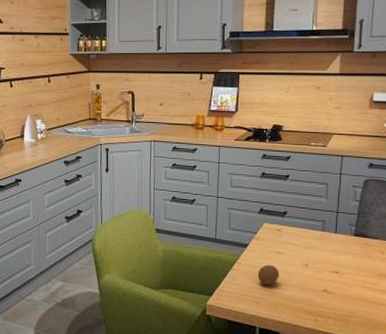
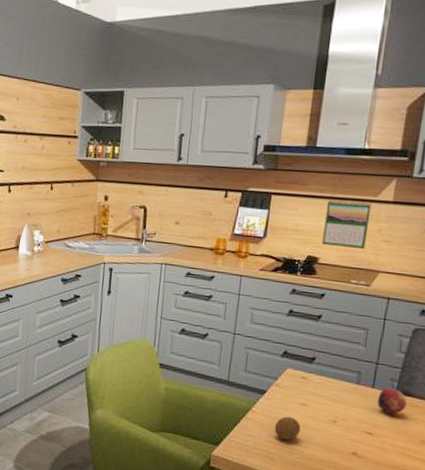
calendar: none [285,75,322,116] -> present [322,199,372,250]
fruit: none [340,232,364,254] -> present [377,387,407,415]

